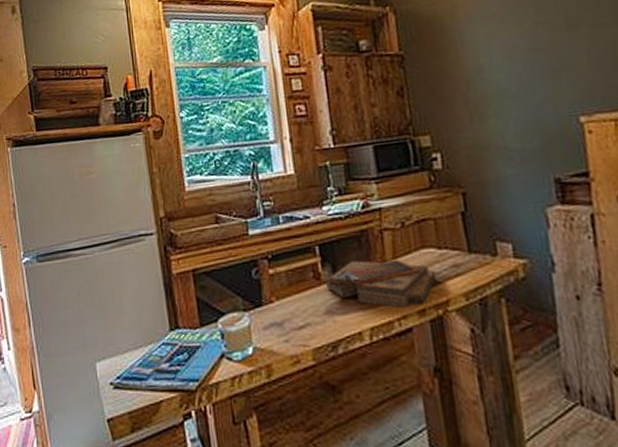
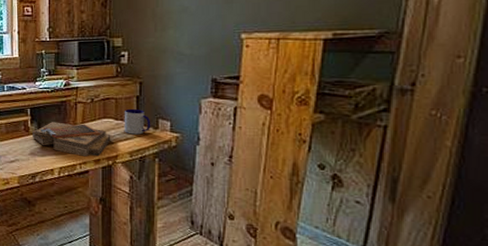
mug: none [448,230,488,268] -> present [124,108,151,135]

